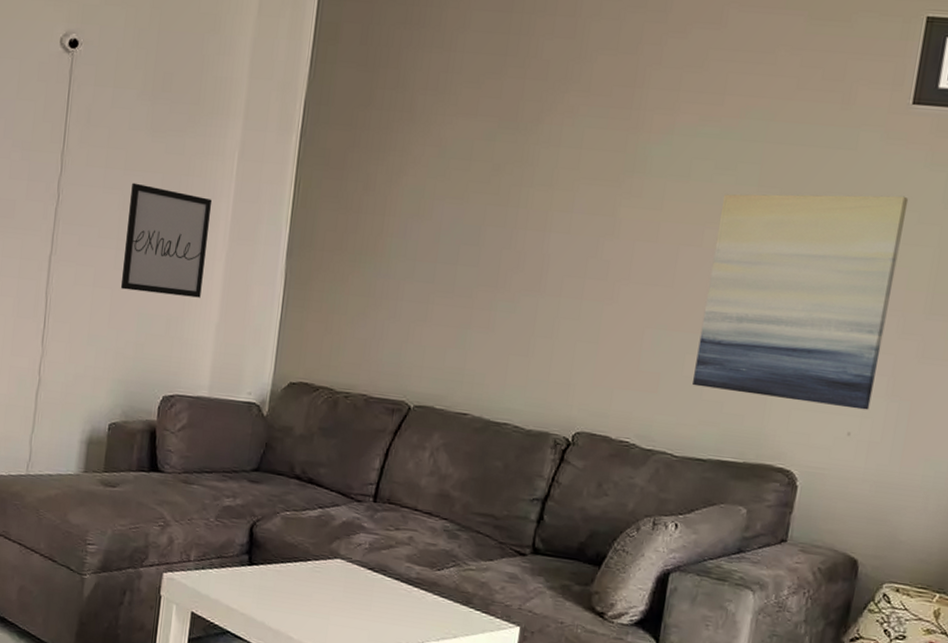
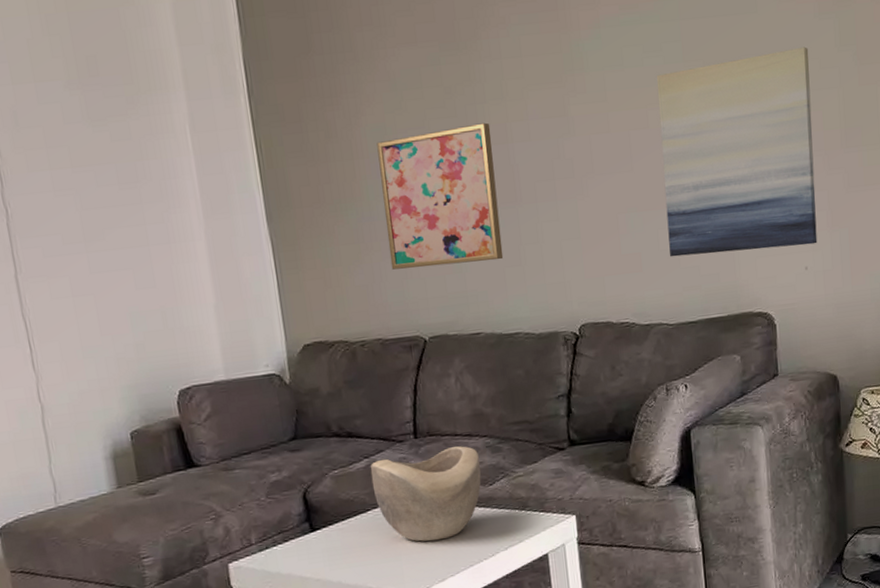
wall art: present [121,182,213,298] -> none [84,179,190,293]
decorative bowl: none [319,513,435,612] -> present [370,446,481,542]
wall art: none [394,203,531,346] -> present [377,122,504,270]

